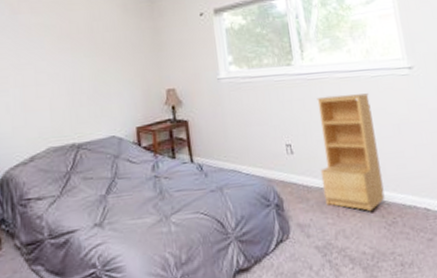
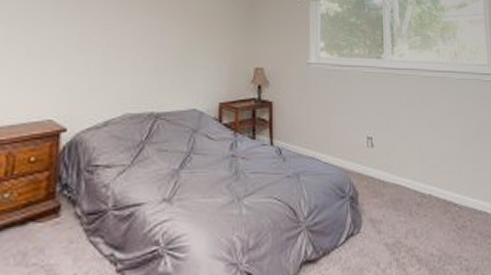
bookshelf: present [317,93,385,212] -> none [398,93,458,214]

